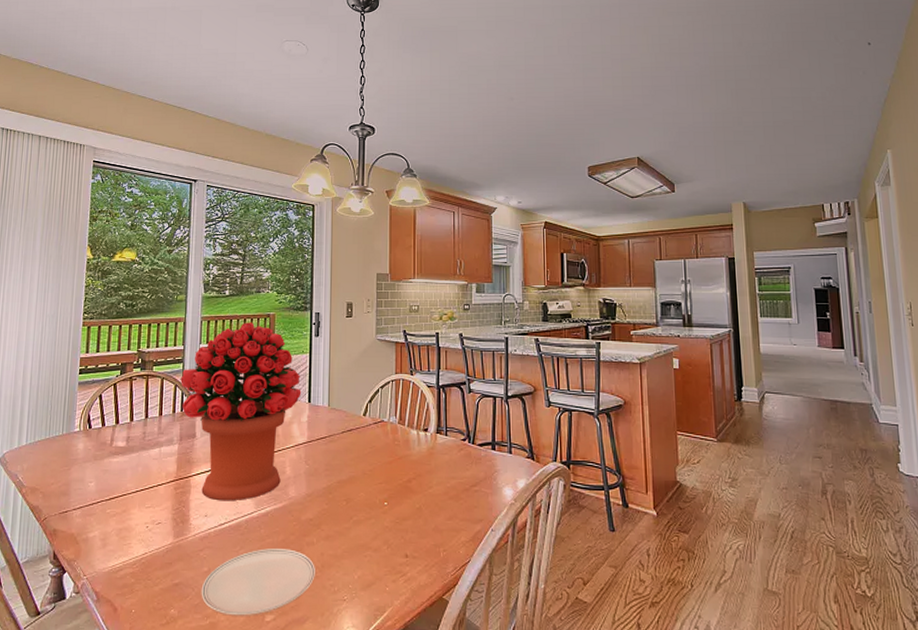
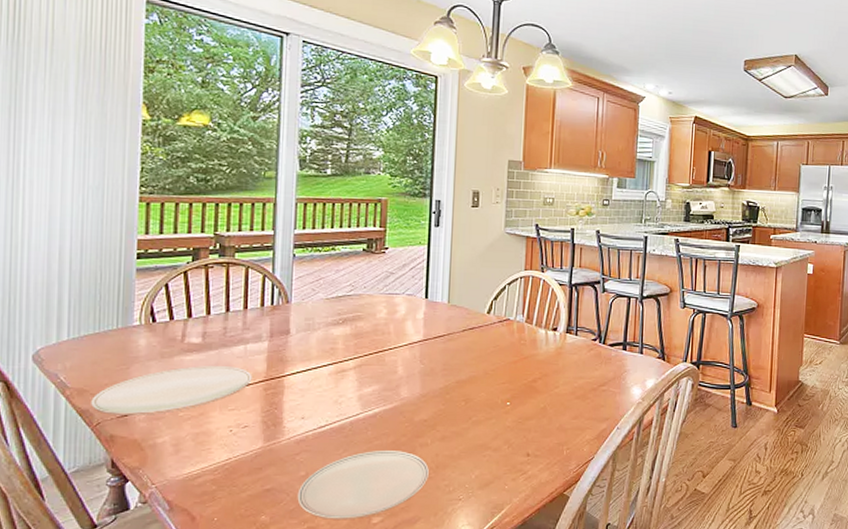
plate: none [40,467,165,512] -> present [91,366,253,415]
bouquet: present [179,322,302,501] -> none [269,207,418,403]

